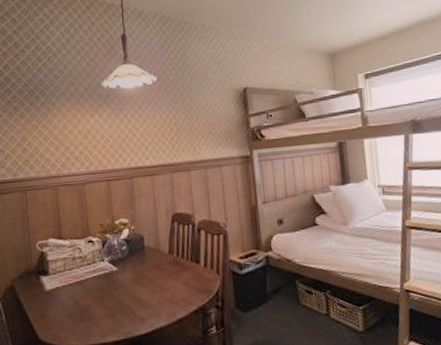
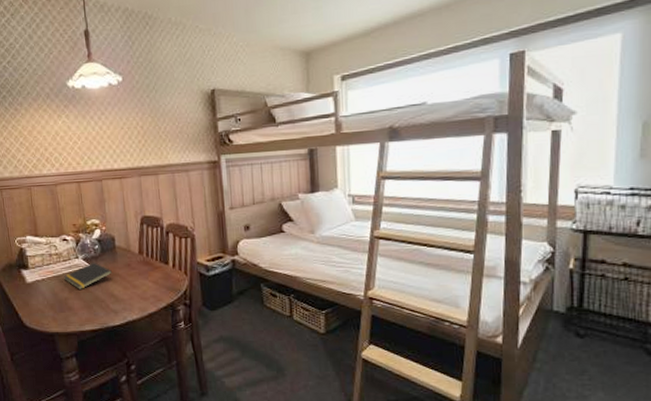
notepad: none [87,264,139,296] -> present [64,262,112,289]

